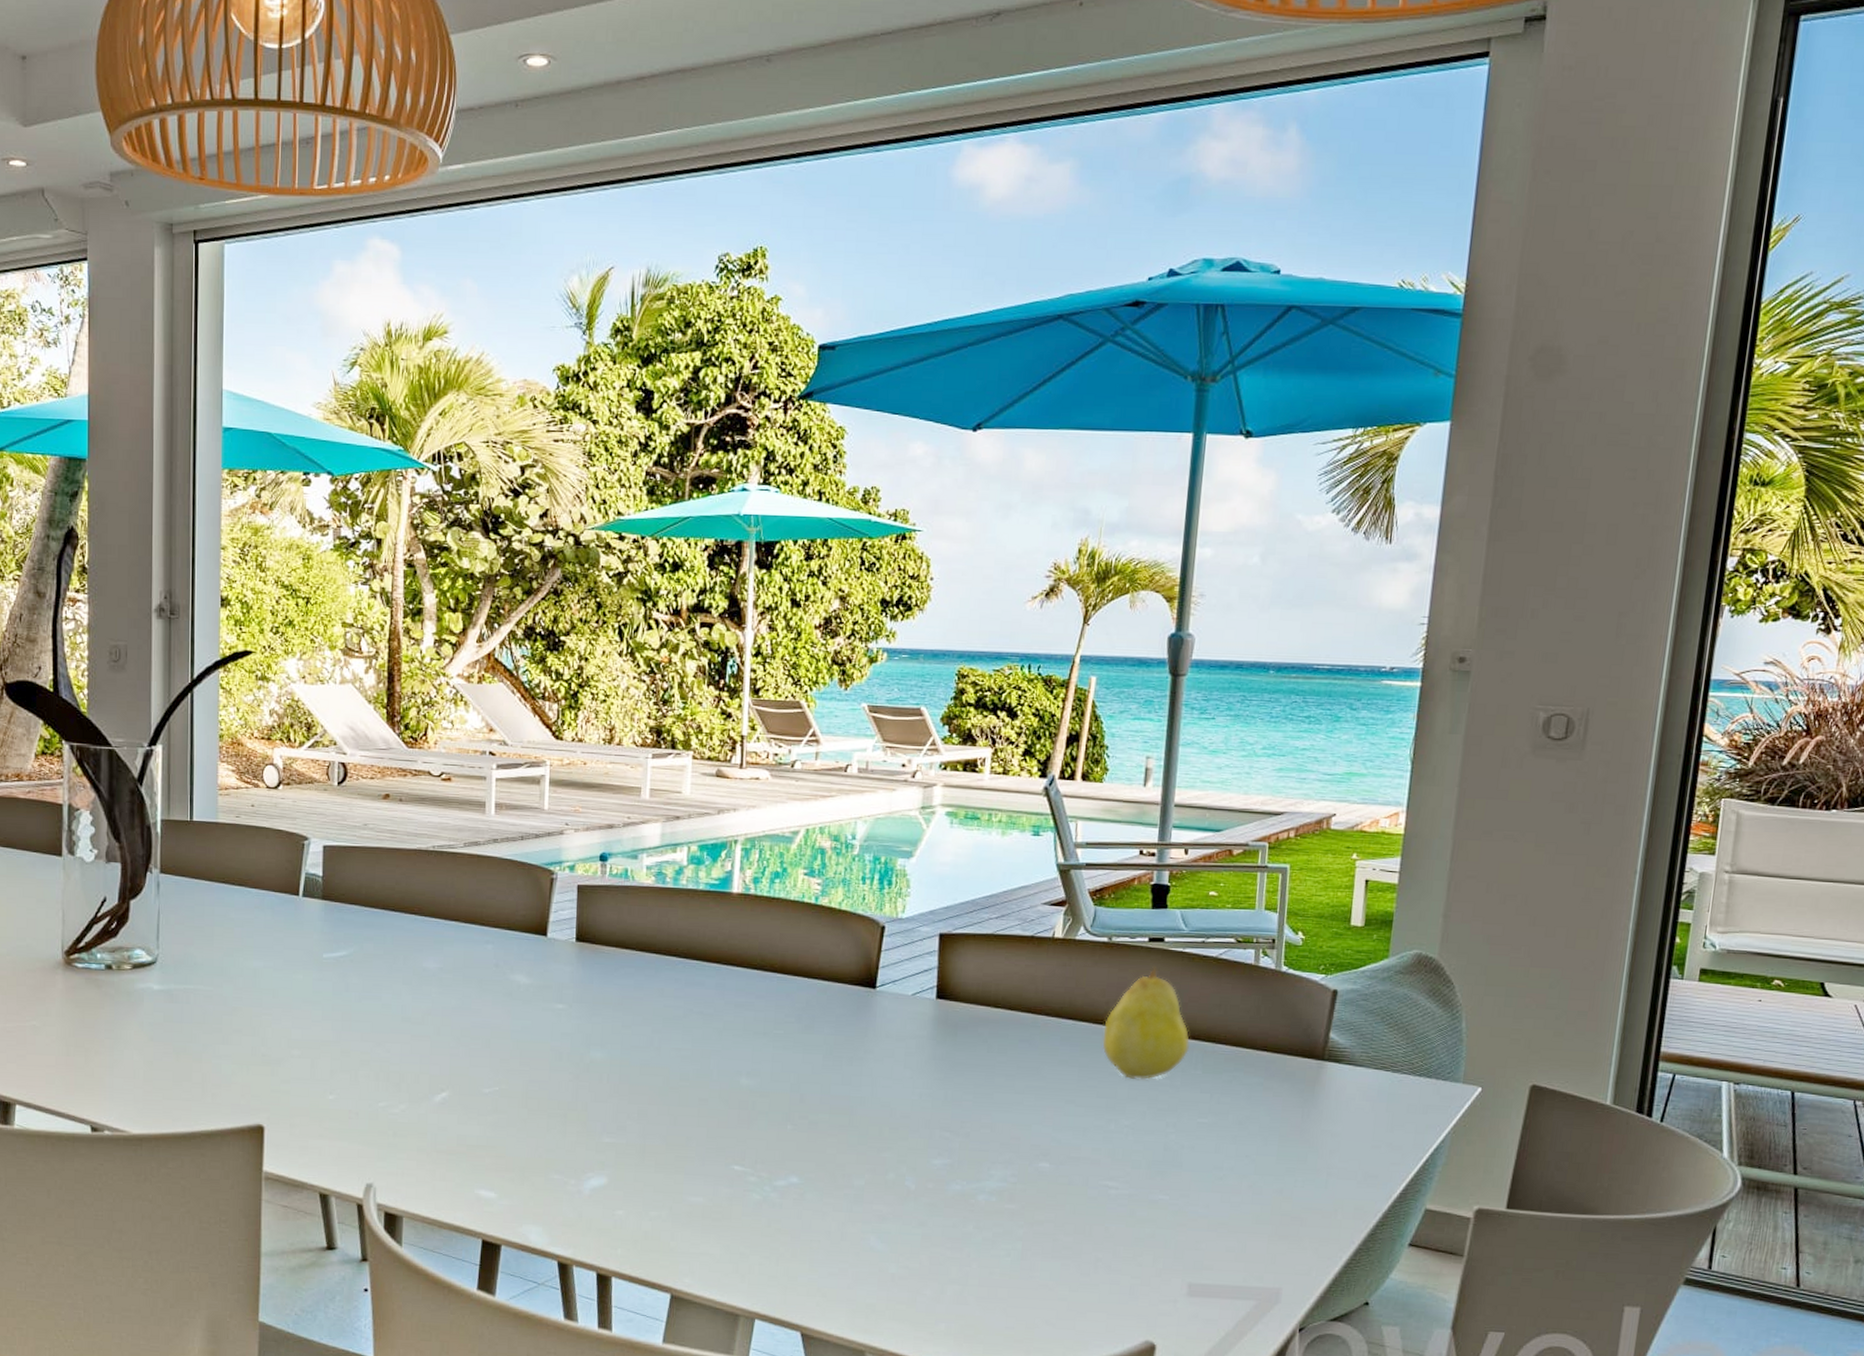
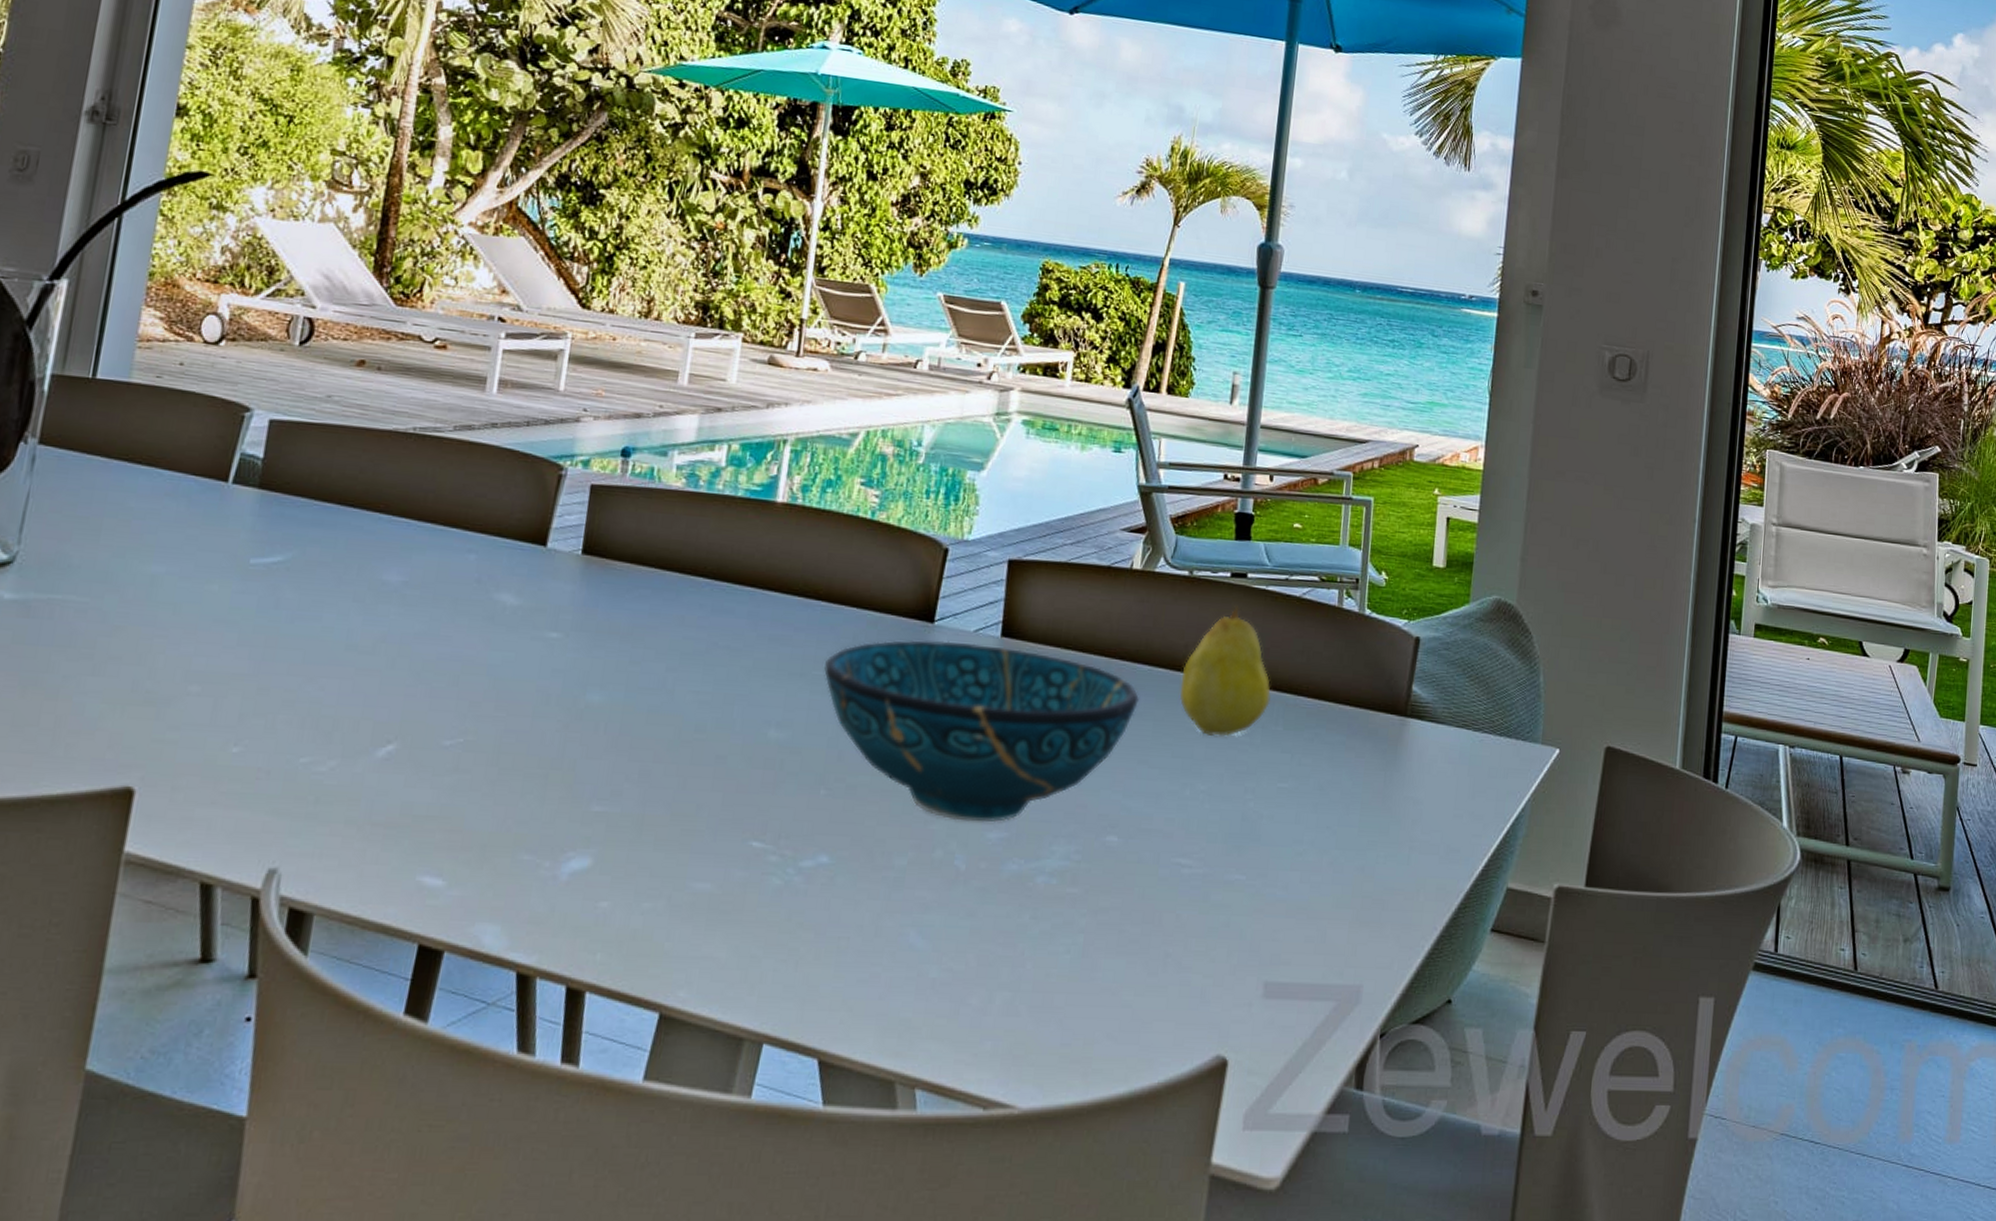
decorative bowl: none [783,1003,1066,1152] -> present [823,640,1140,823]

